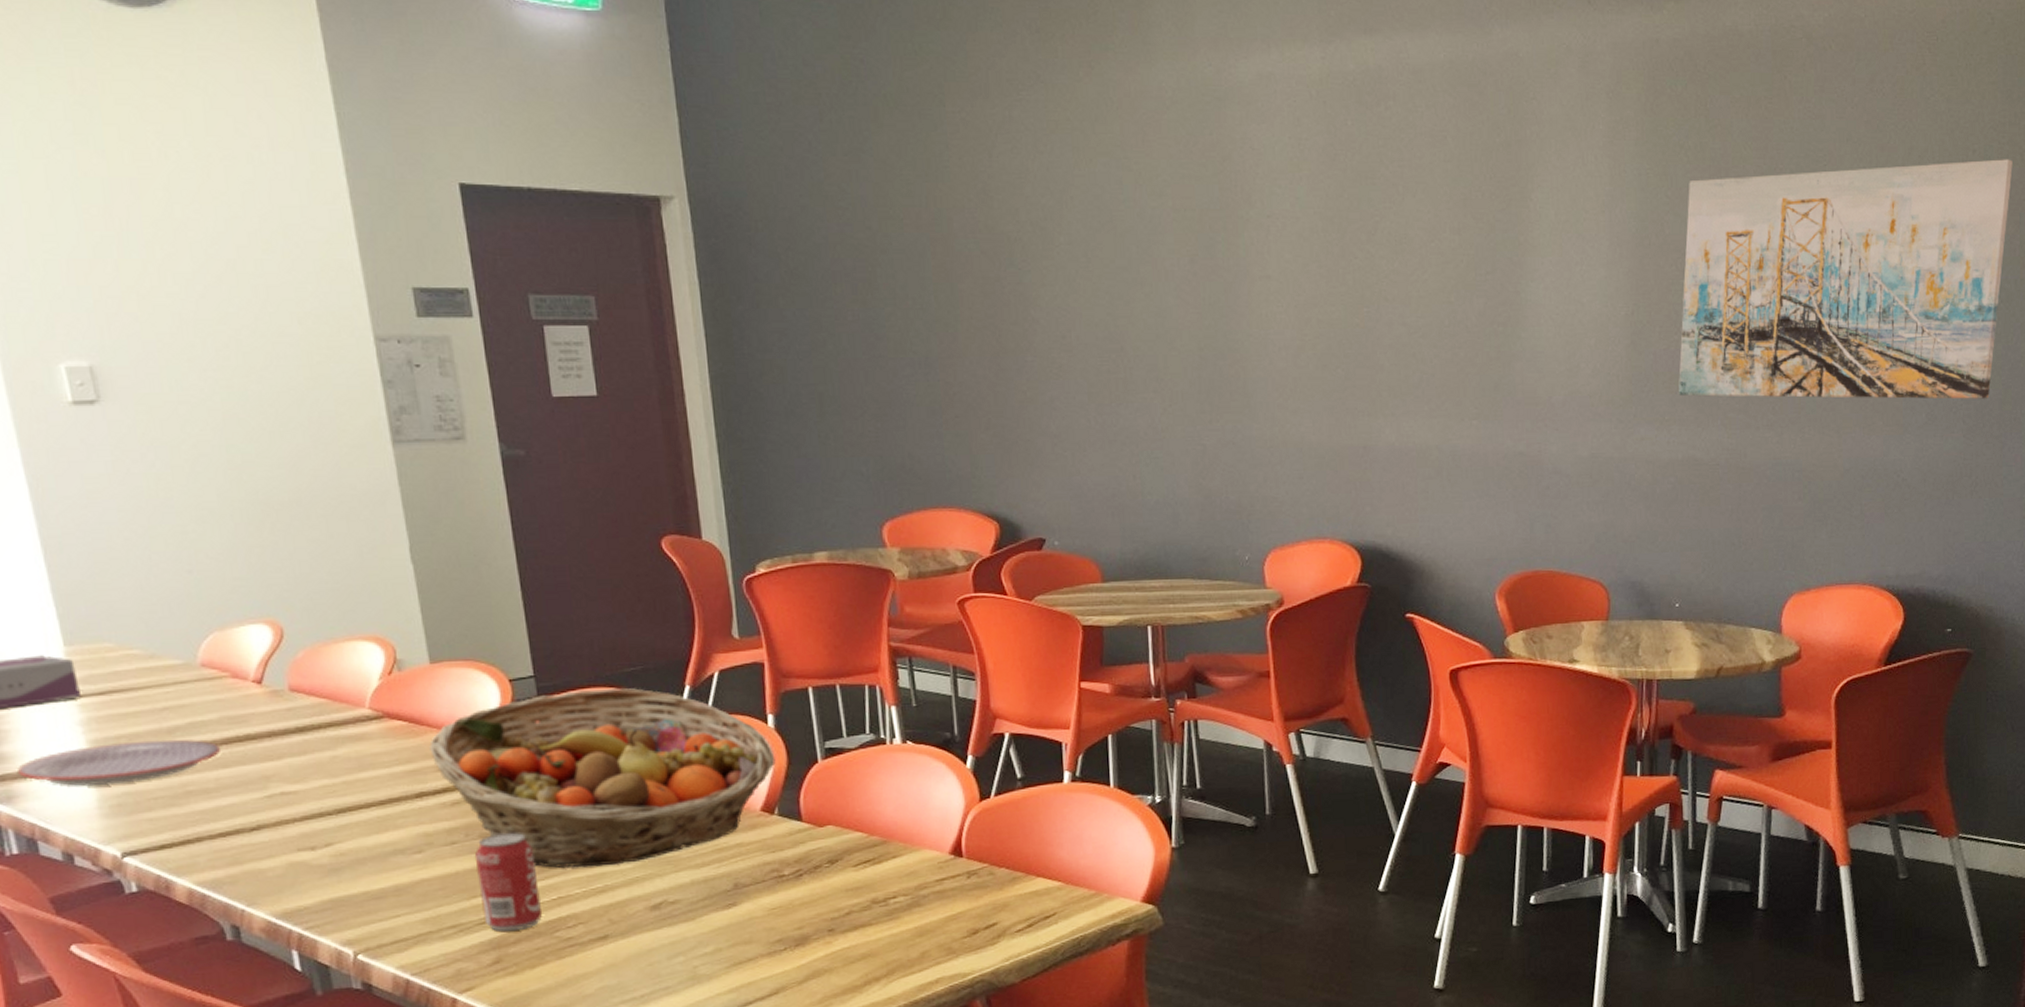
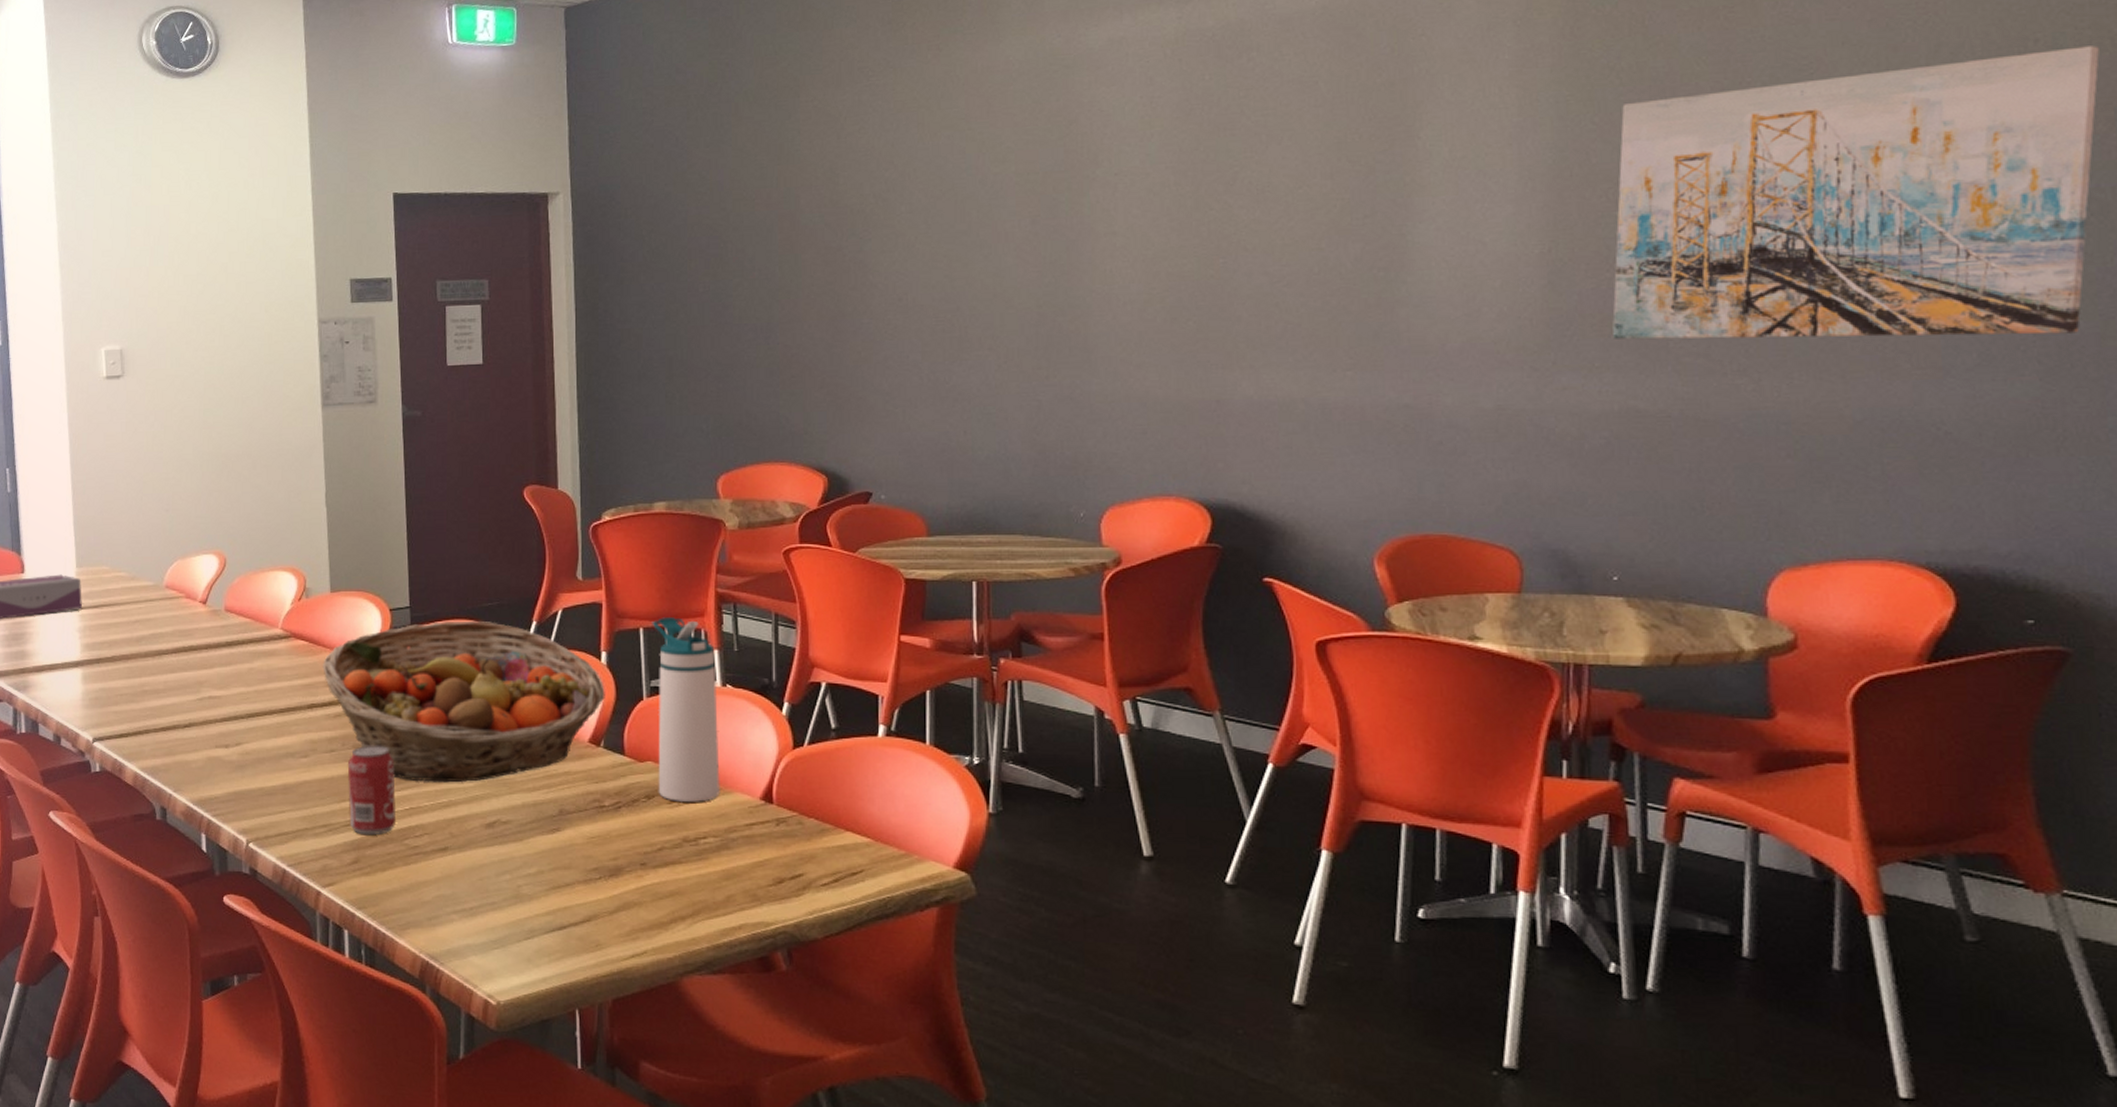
plate: present [18,739,222,787] -> none [34,646,172,682]
water bottle: none [821,674,907,865] -> present [652,617,720,803]

